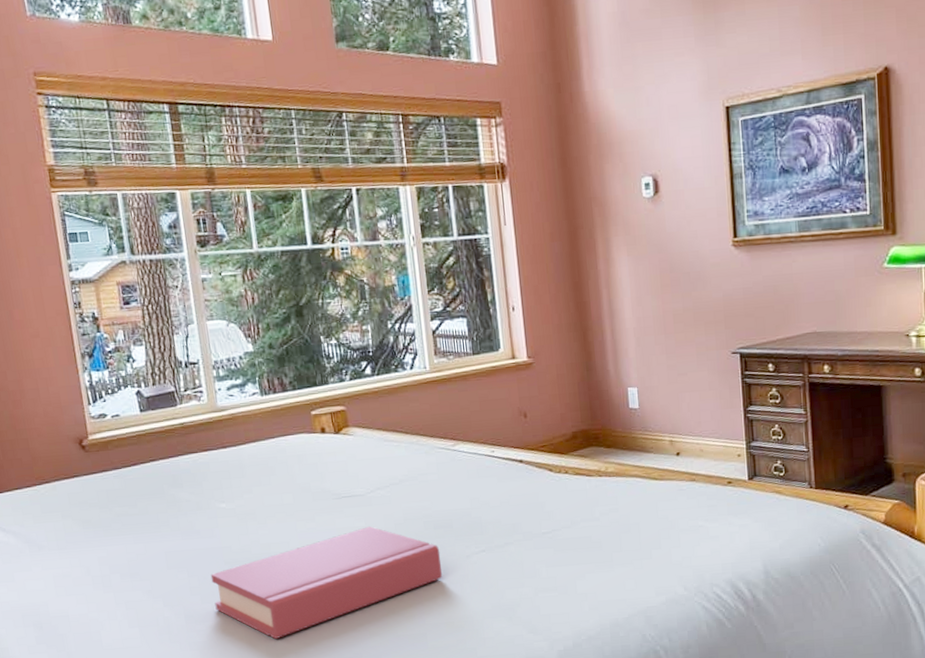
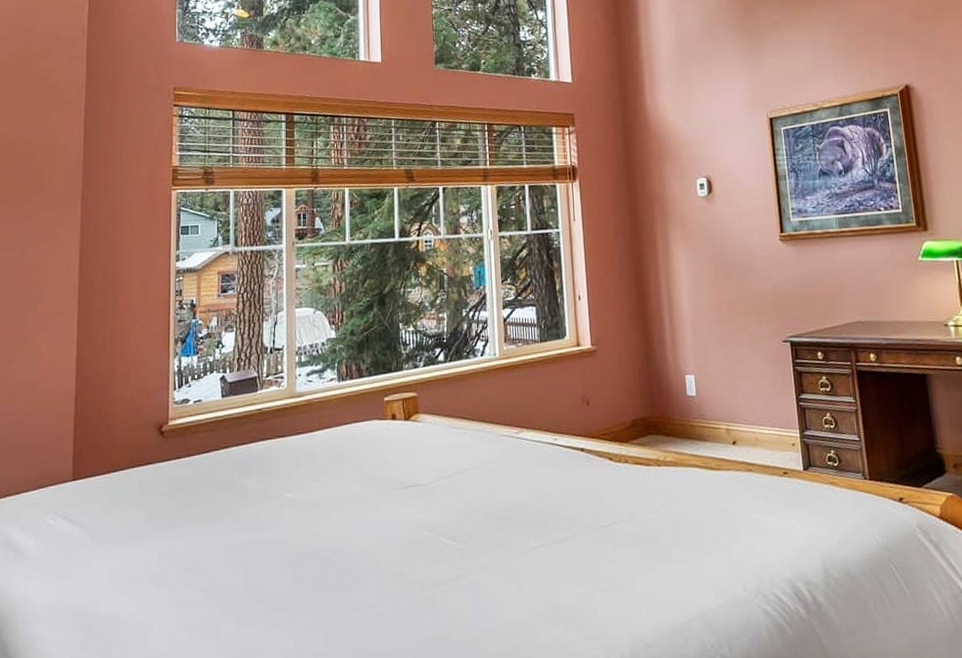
hardback book: present [210,526,443,639] -> none [268,518,501,645]

